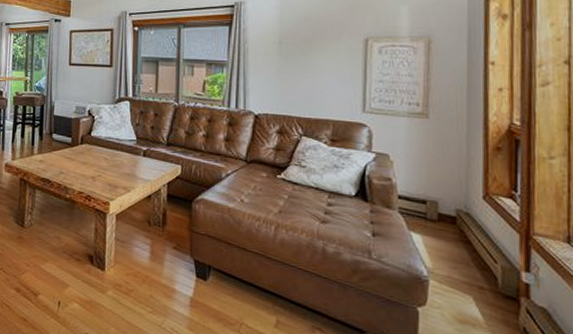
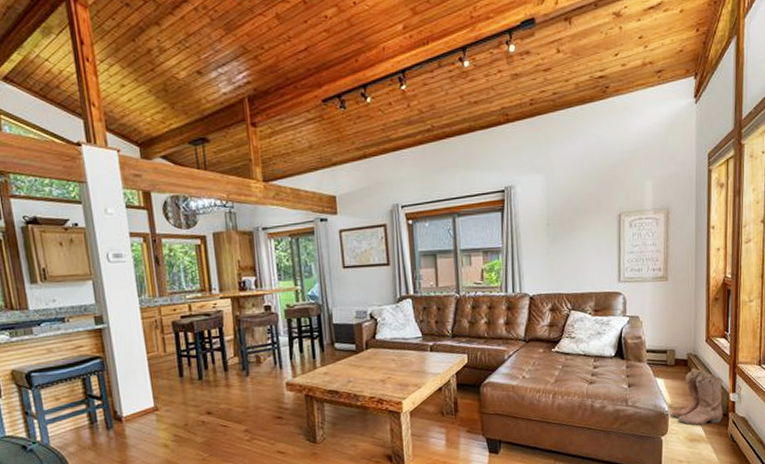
boots: none [428,229,511,308] -> present [669,368,723,425]

